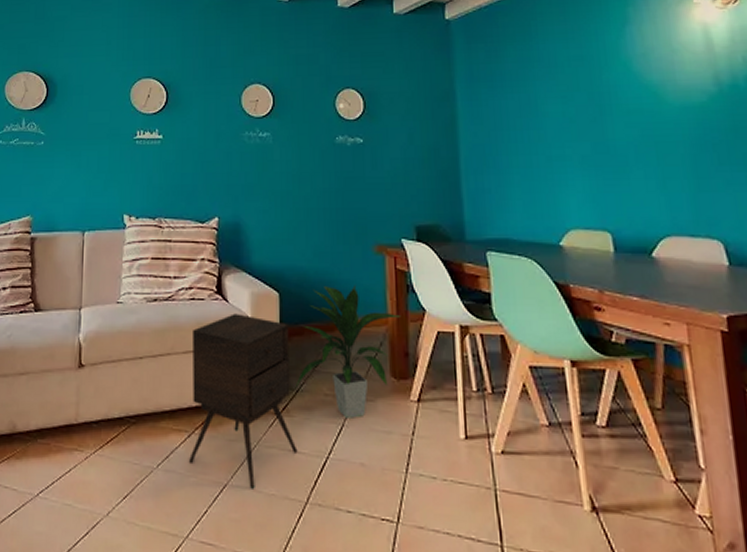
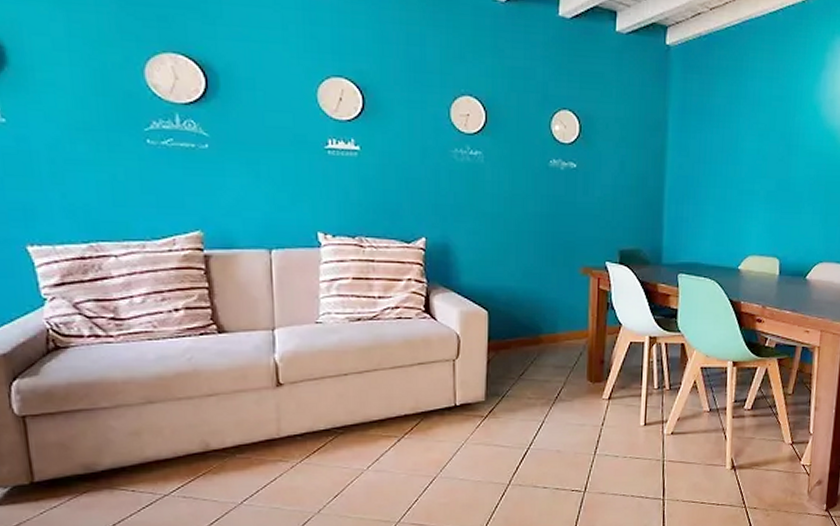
side table: present [189,313,298,489] -> none [399,331,502,478]
indoor plant: present [295,285,400,418] -> none [501,303,599,416]

